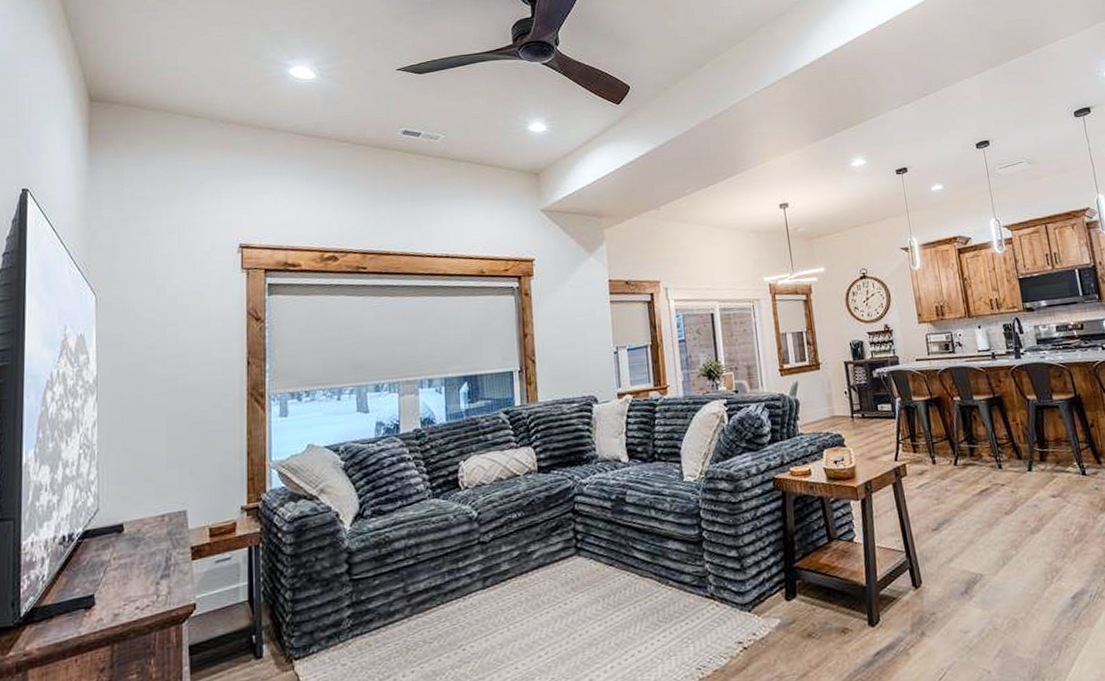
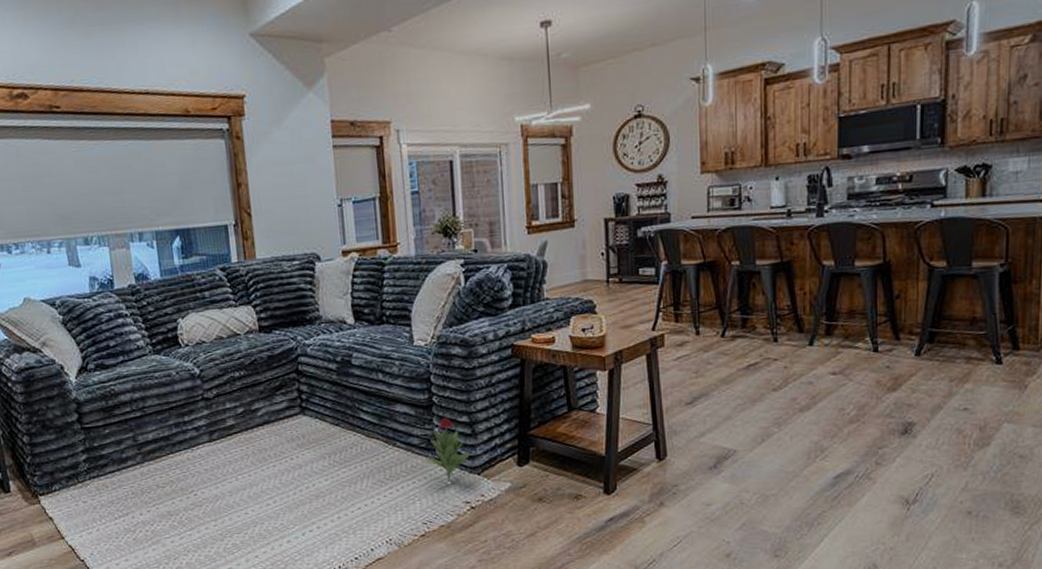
decorative plant: none [698,553,740,621] -> present [426,418,470,482]

